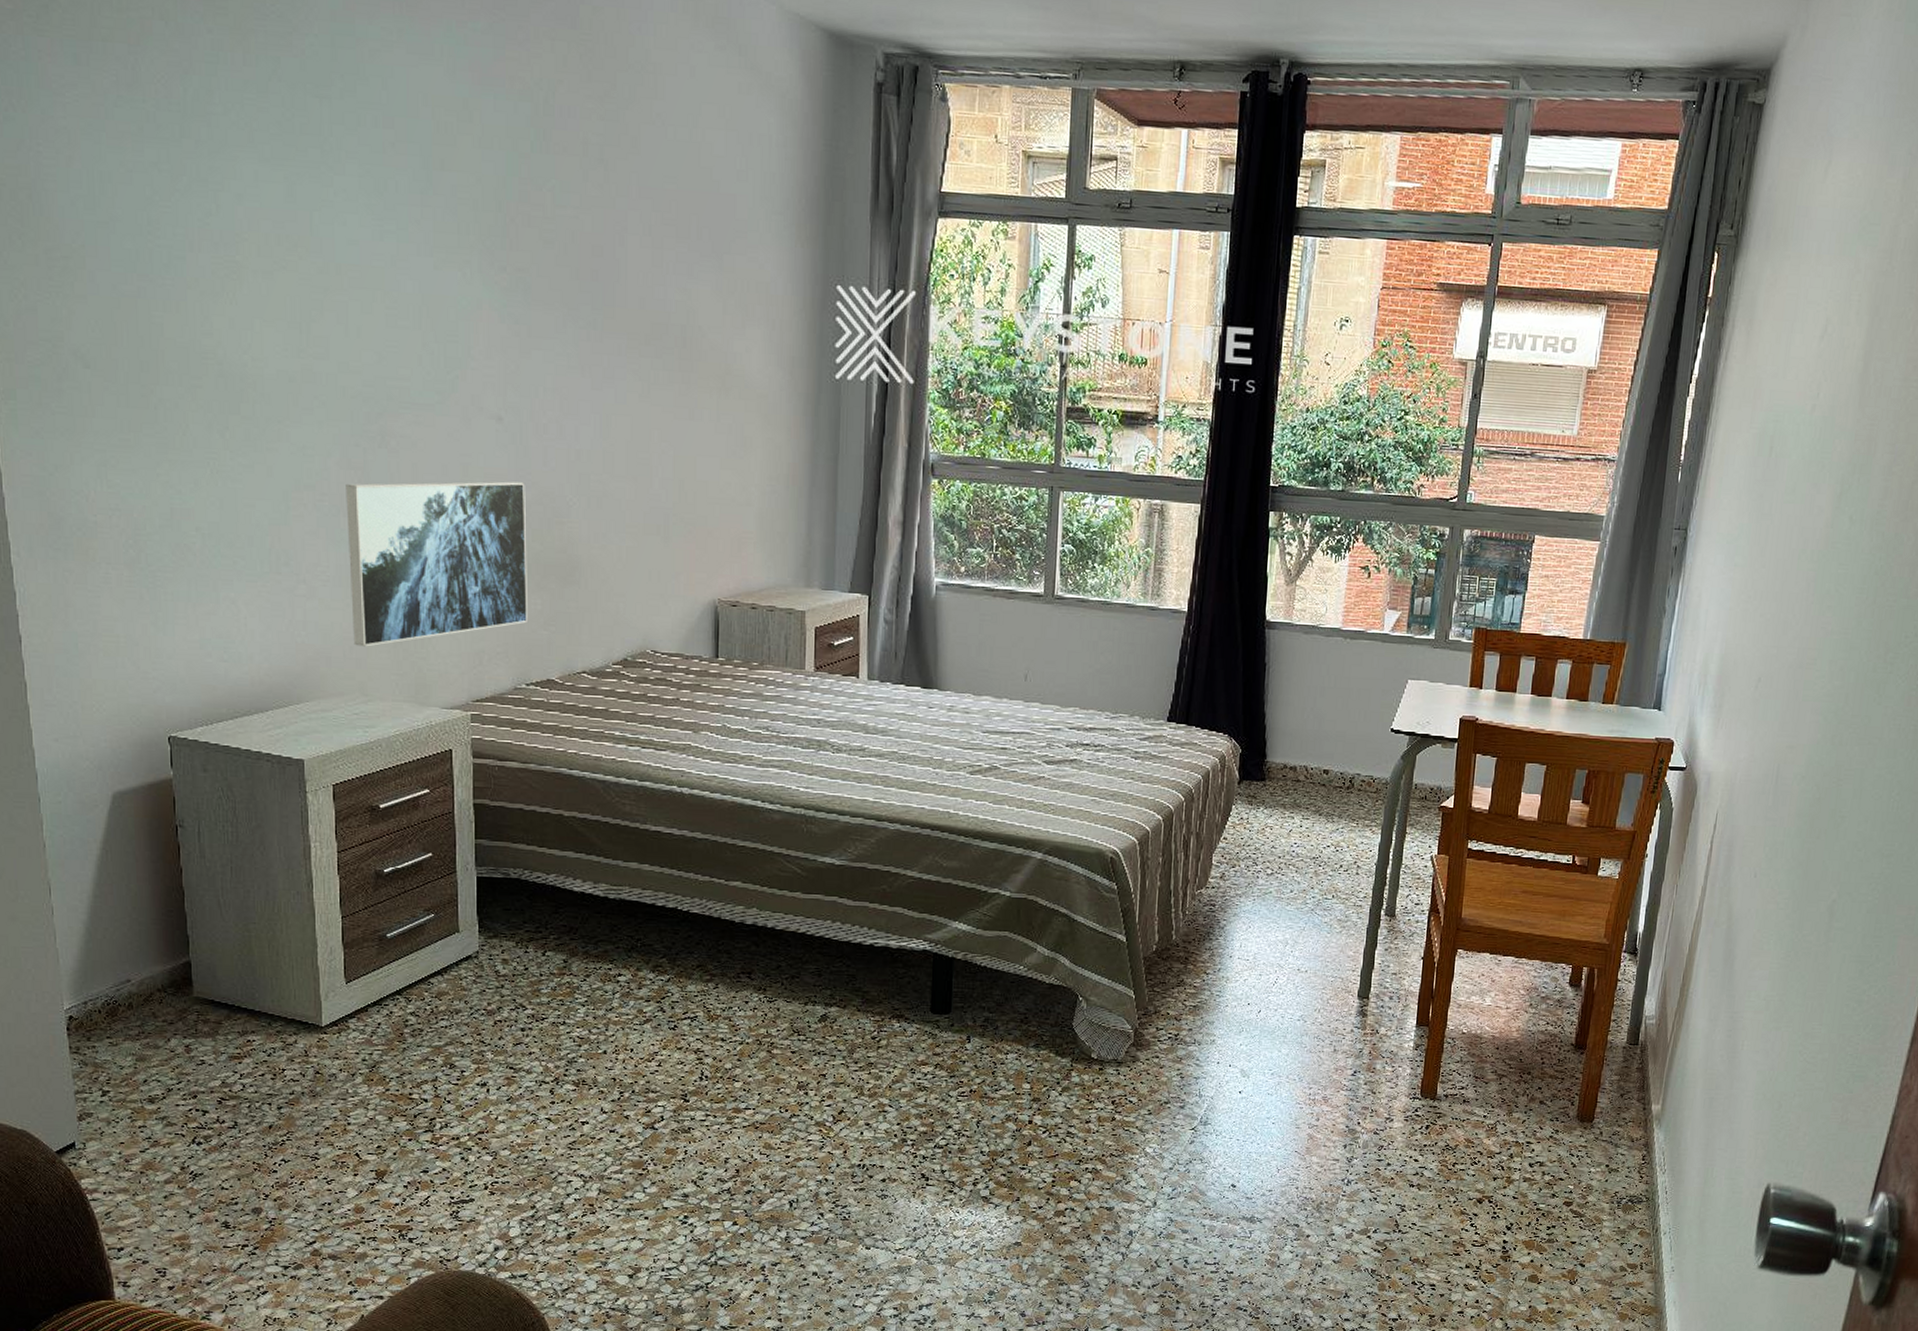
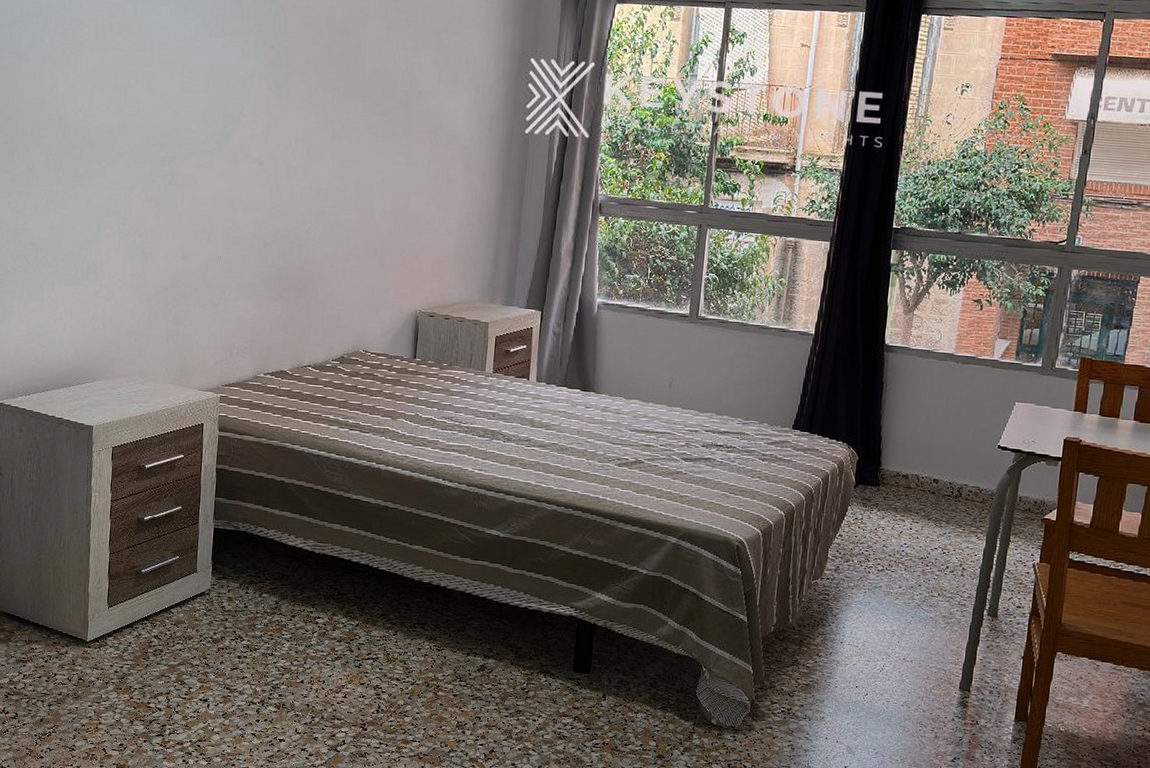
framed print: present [346,481,529,647] -> none [137,211,276,339]

